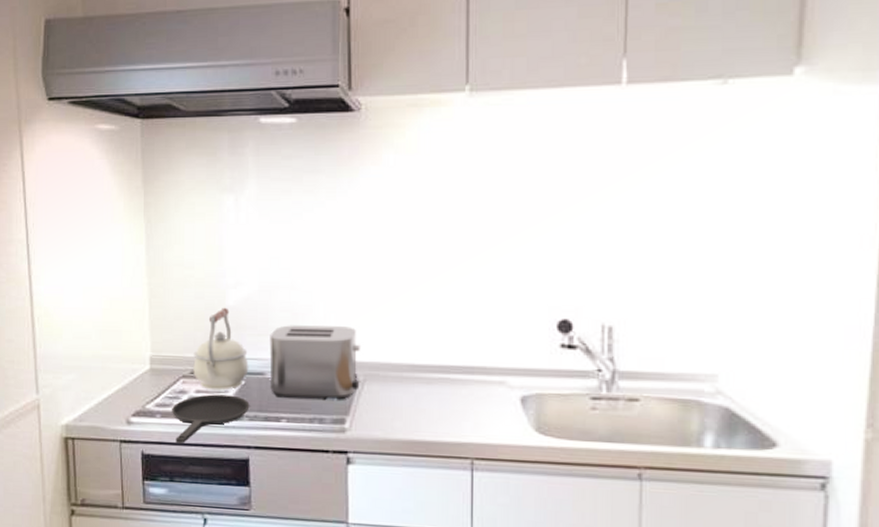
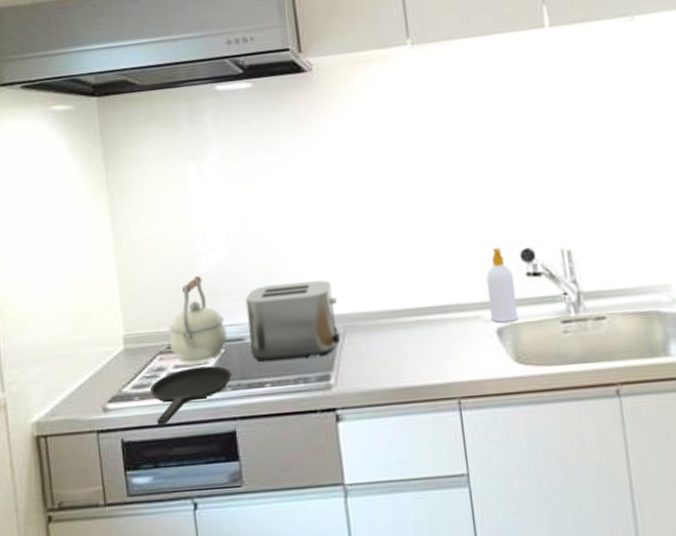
soap bottle: none [515,315,547,391] -> present [486,248,518,323]

